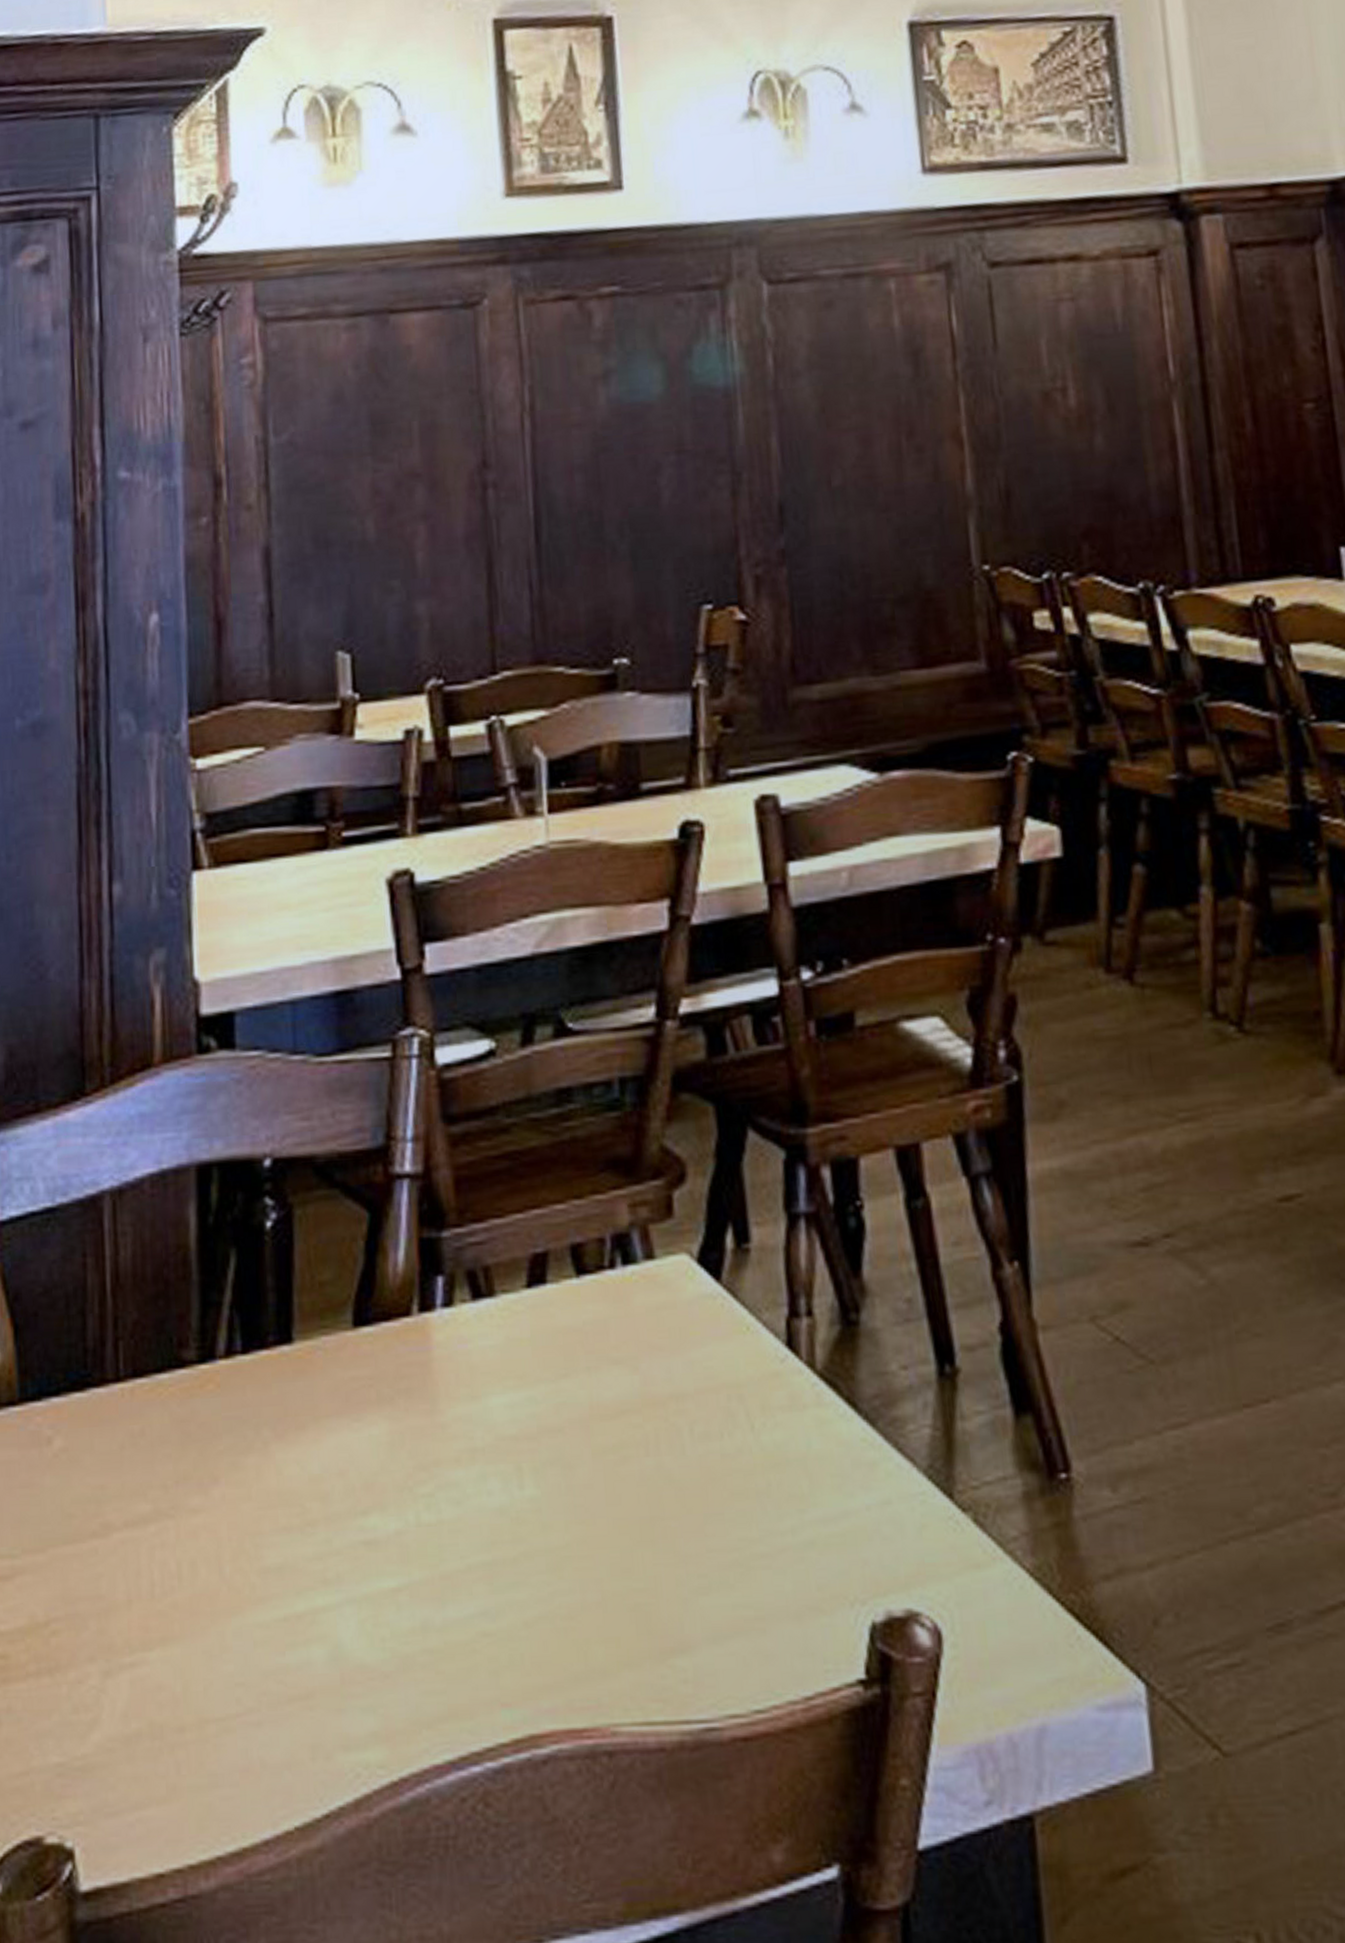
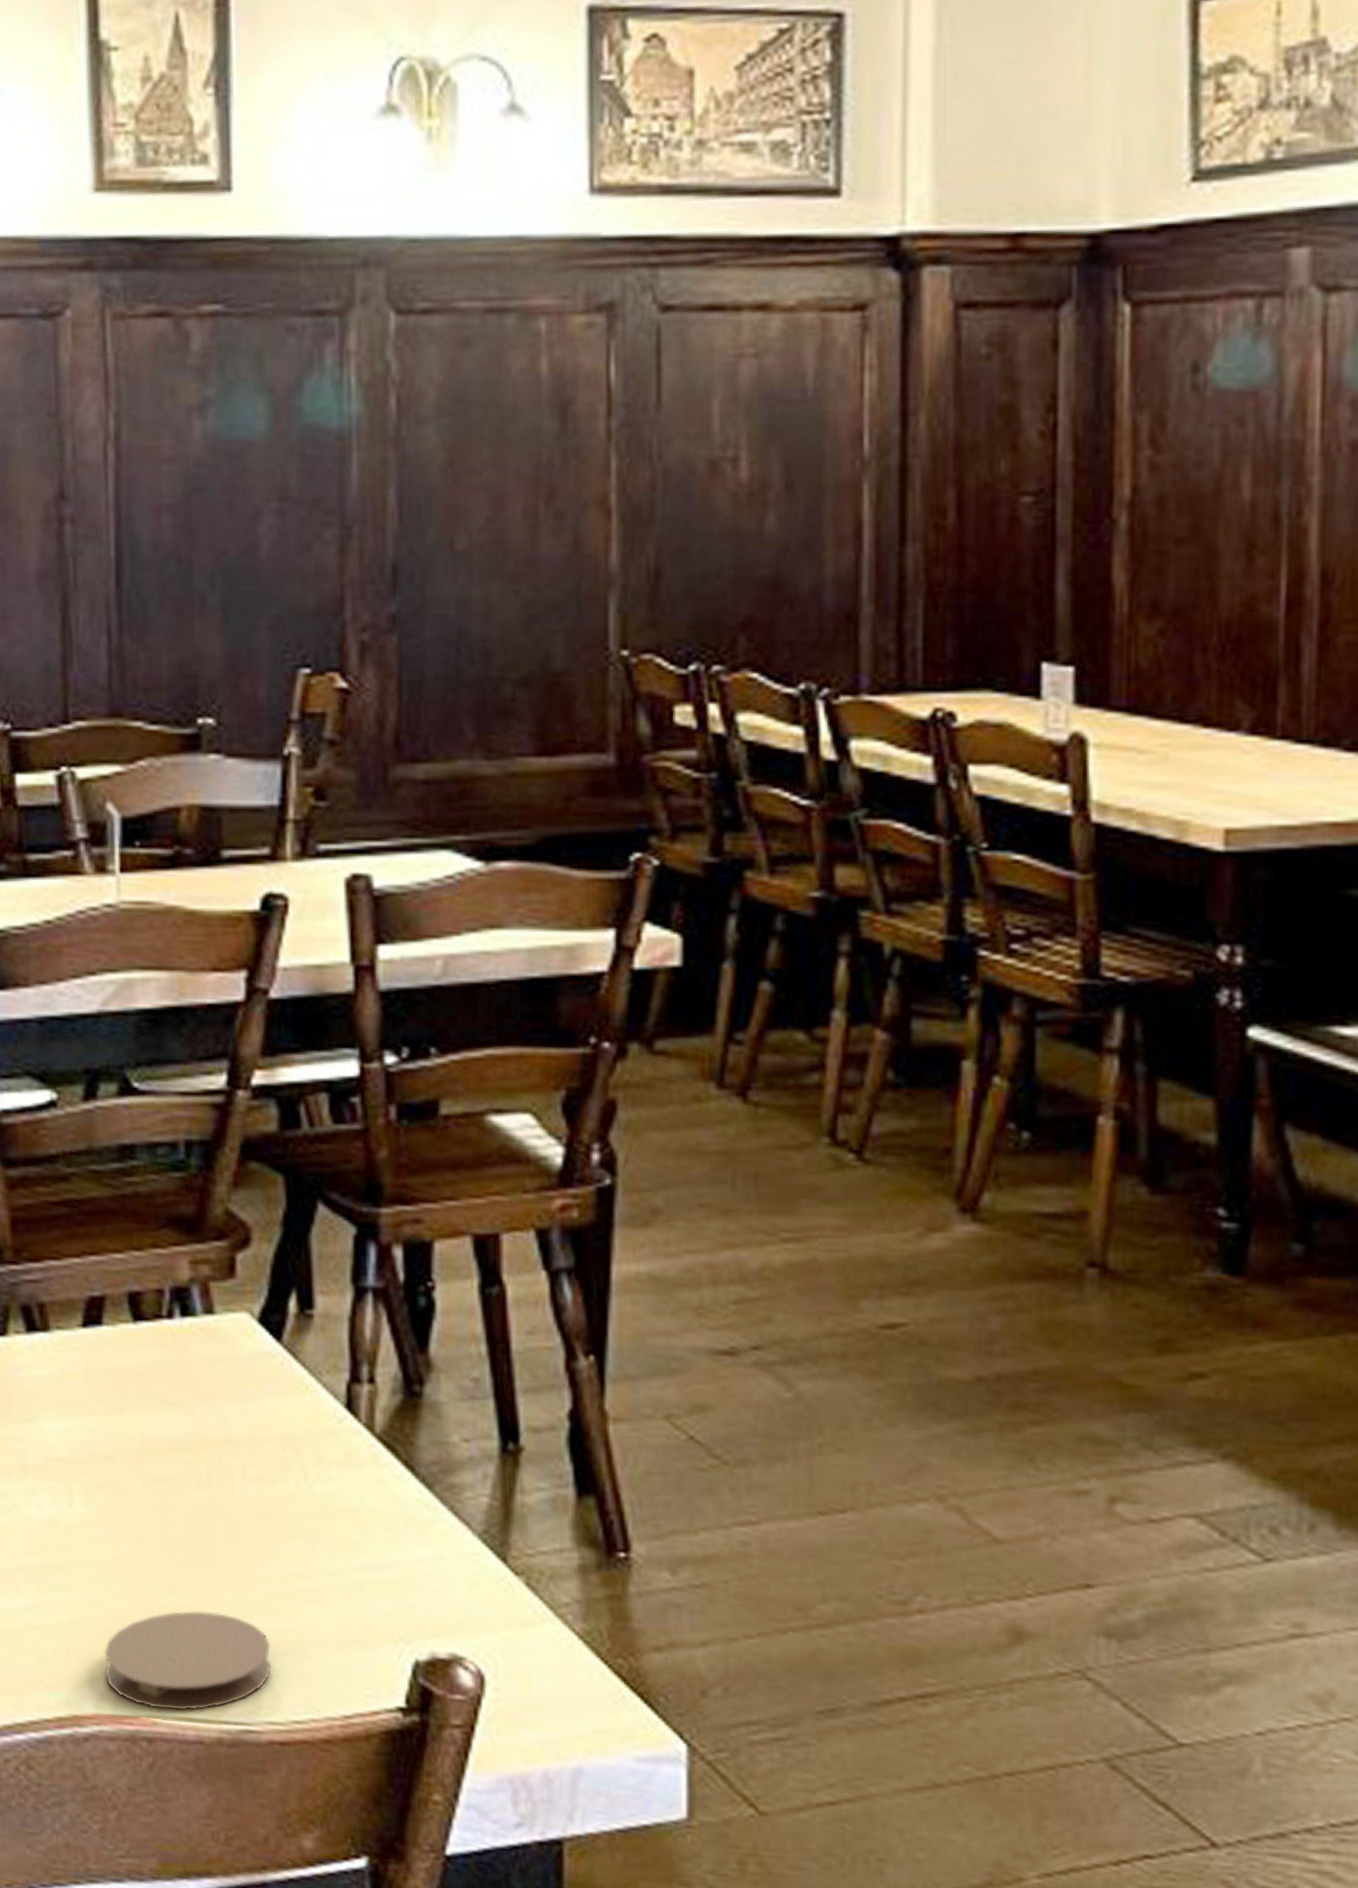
coaster: none [559,1593,730,1715] -> present [104,1611,272,1711]

